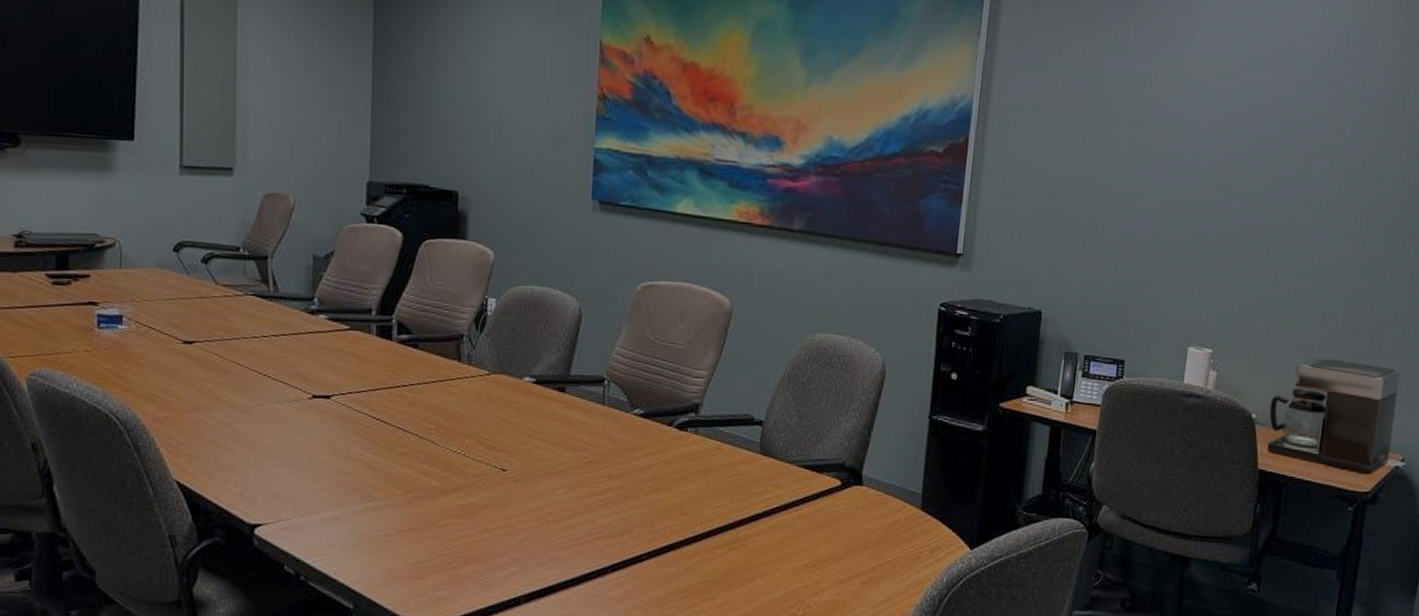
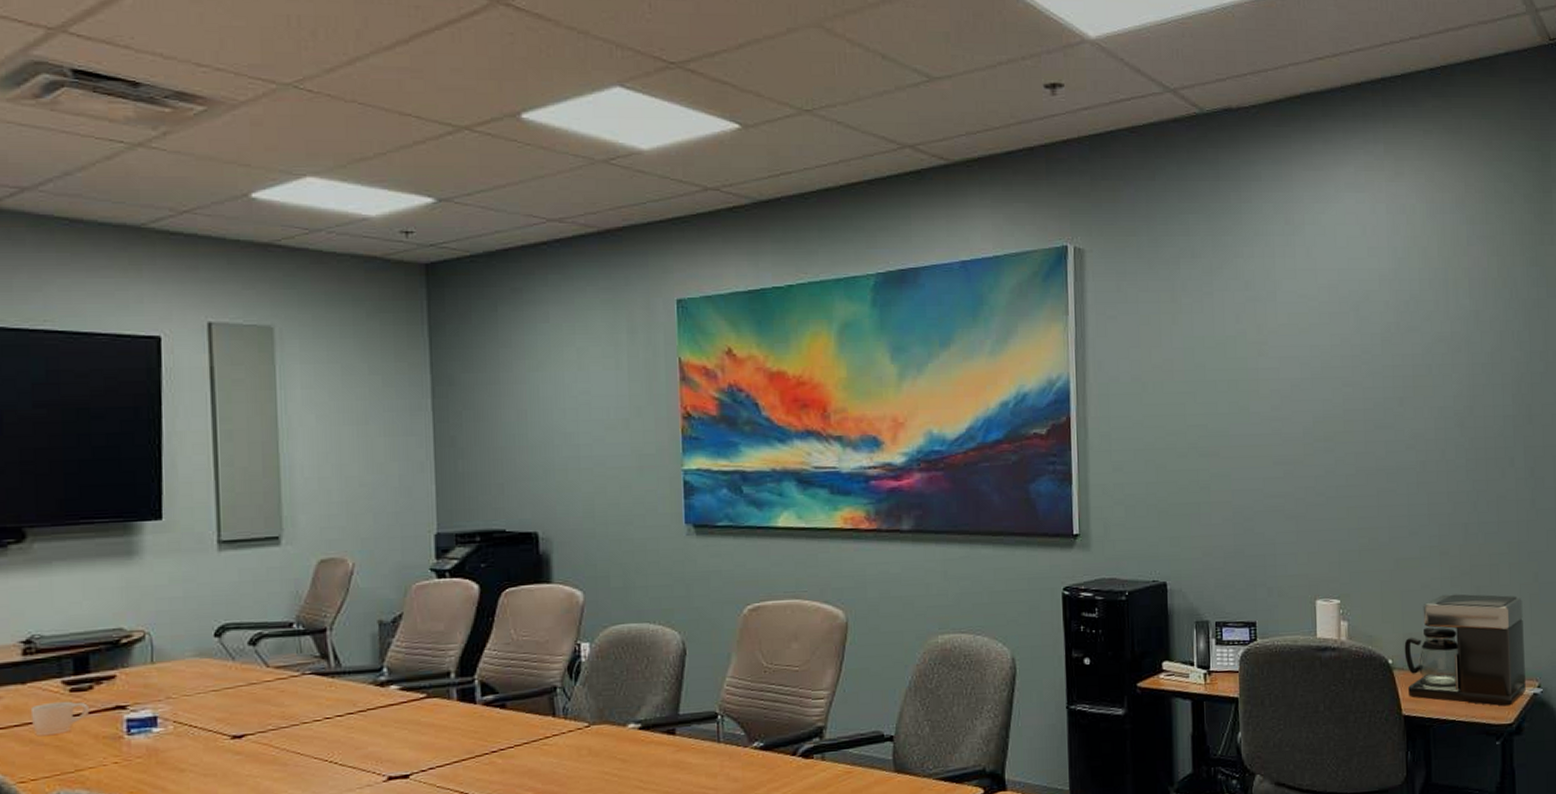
mug: none [19,291,68,321] -> present [30,701,90,737]

